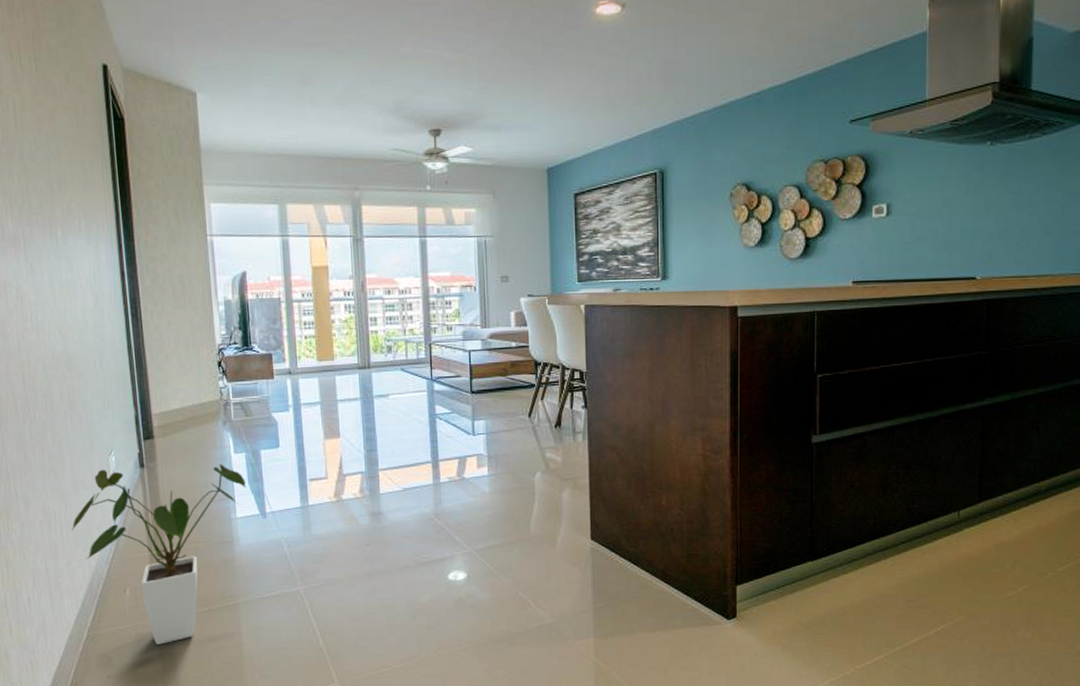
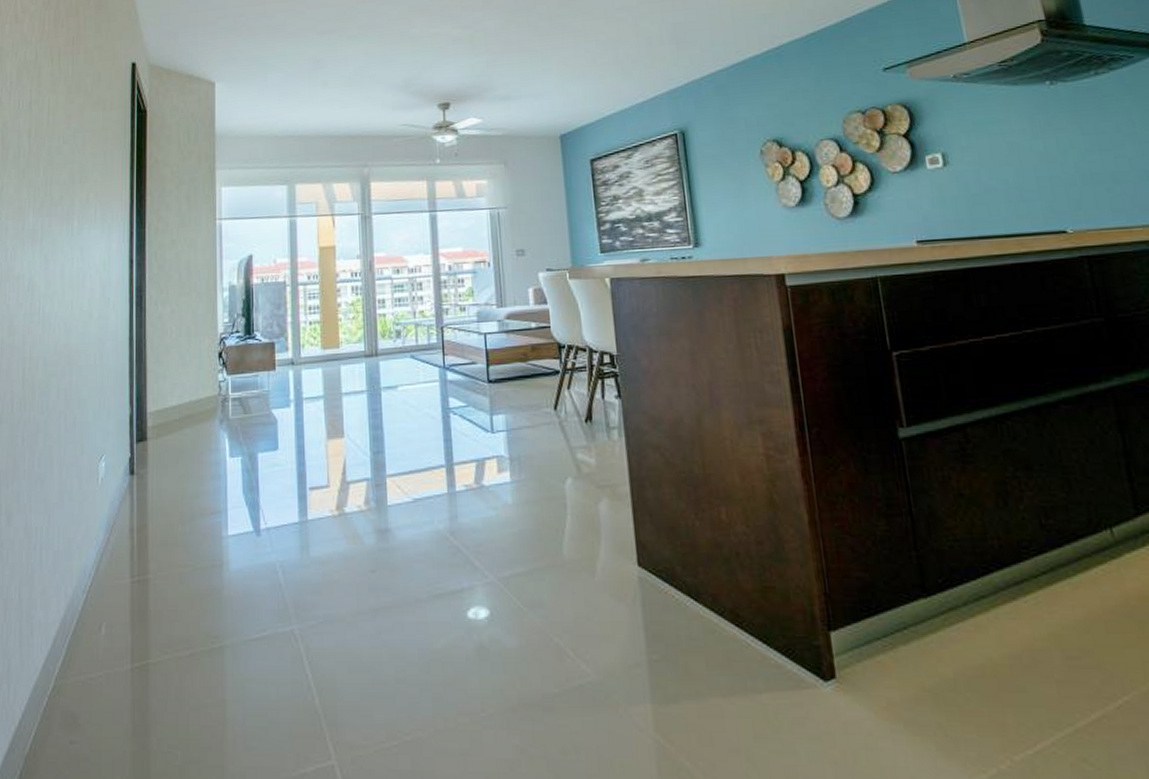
house plant: present [71,464,246,645] -> none [51,470,240,700]

